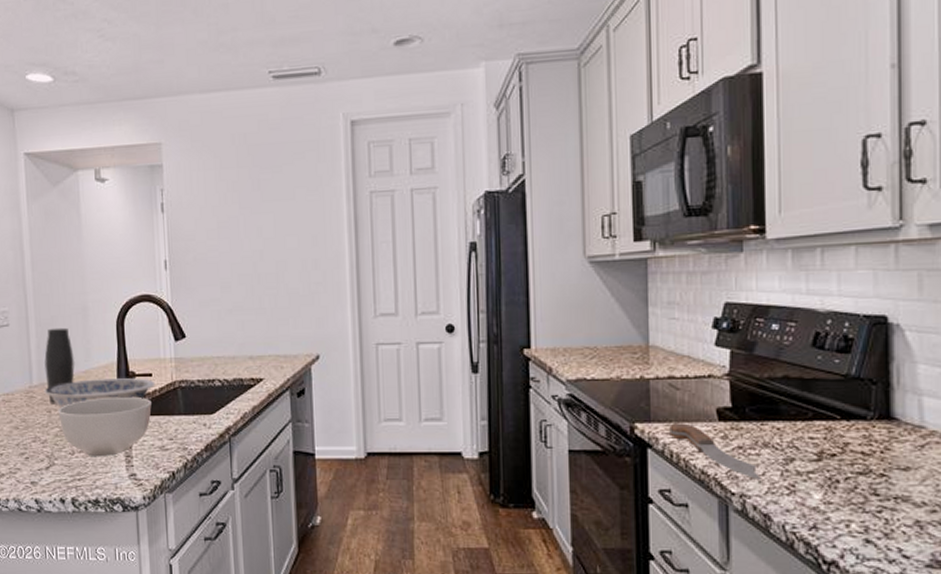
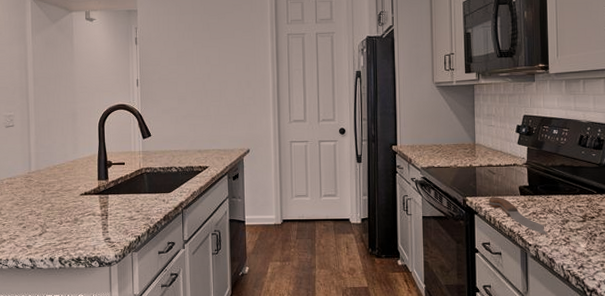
vase: present [44,327,75,404] -> none [41,128,65,186]
ceramic bowl: present [44,378,156,408] -> none [40,166,127,189]
bowl: present [58,396,152,457] -> none [50,180,124,226]

